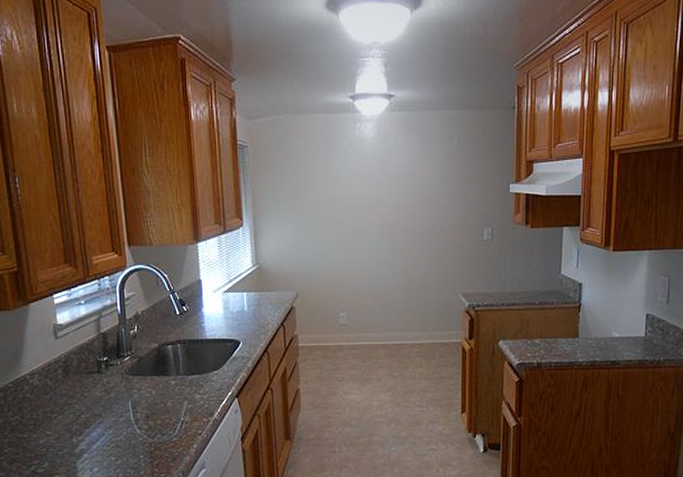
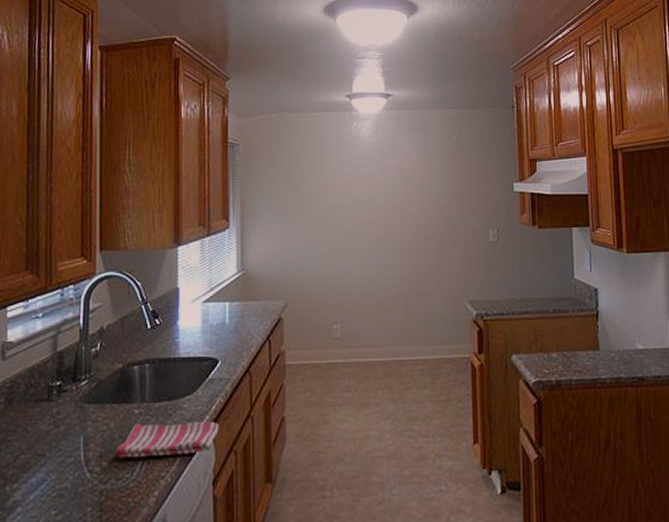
dish towel: none [159,391,244,419] -> present [115,421,219,459]

